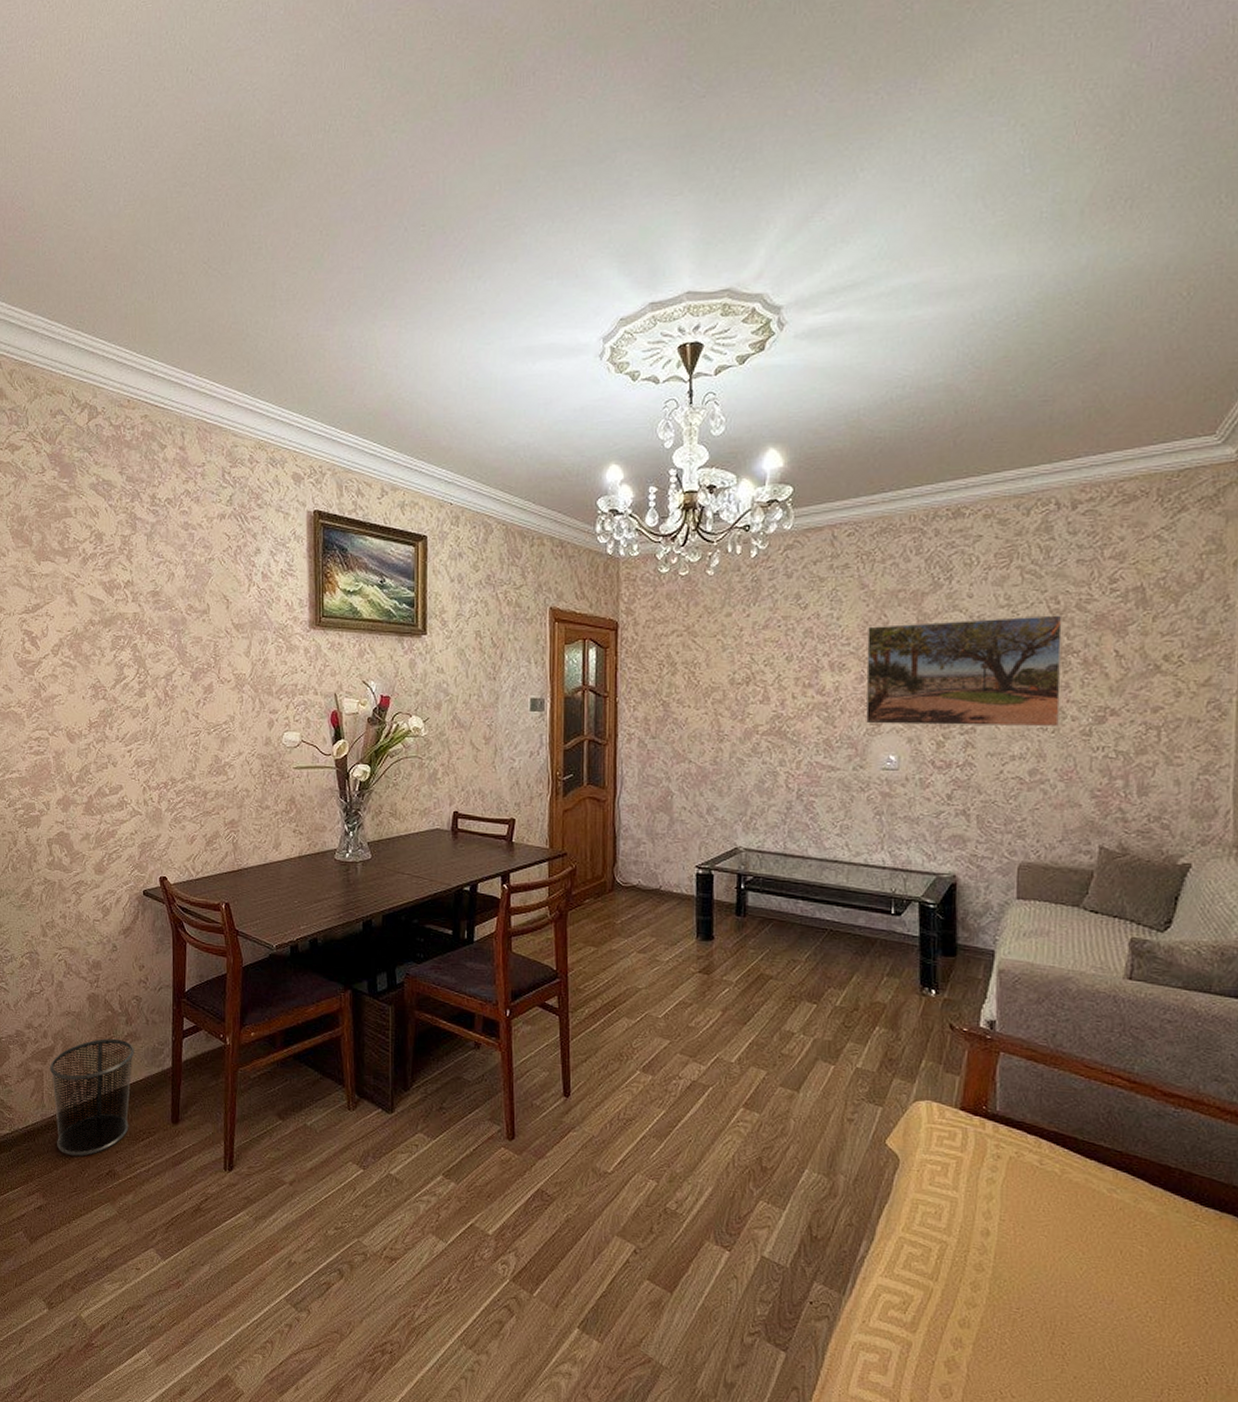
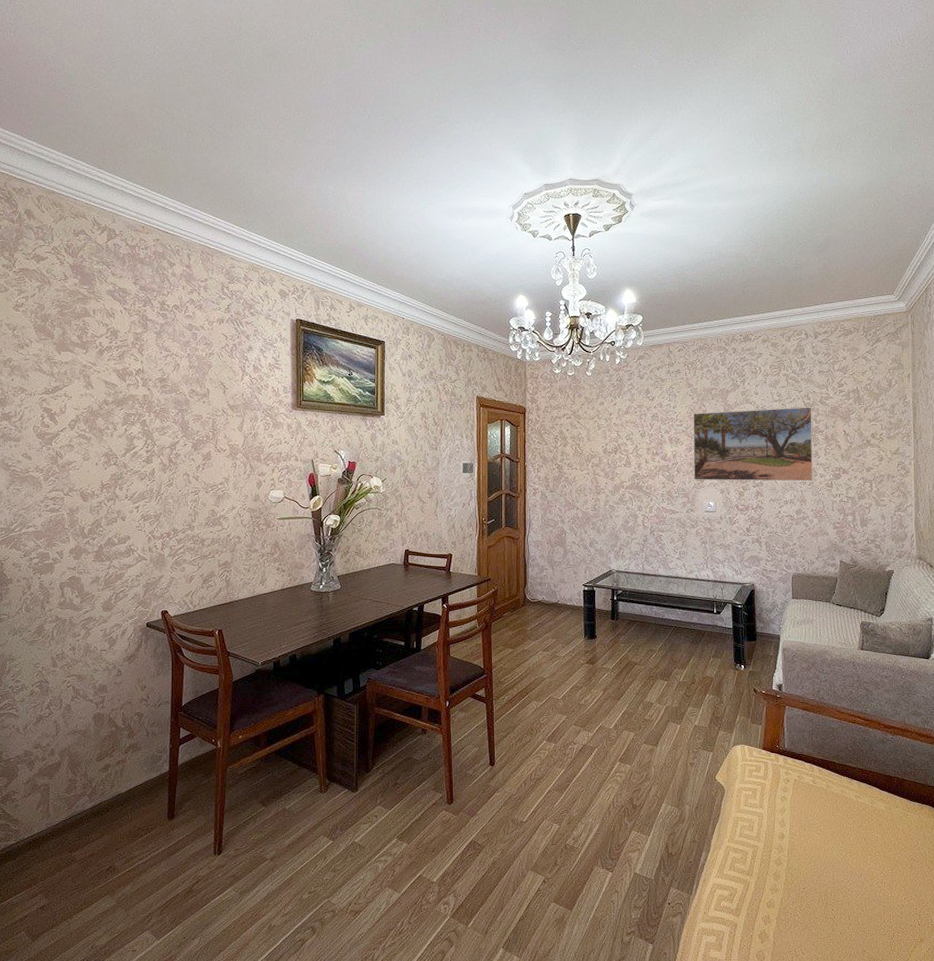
waste bin: present [49,1038,135,1156] -> none [55,750,135,857]

